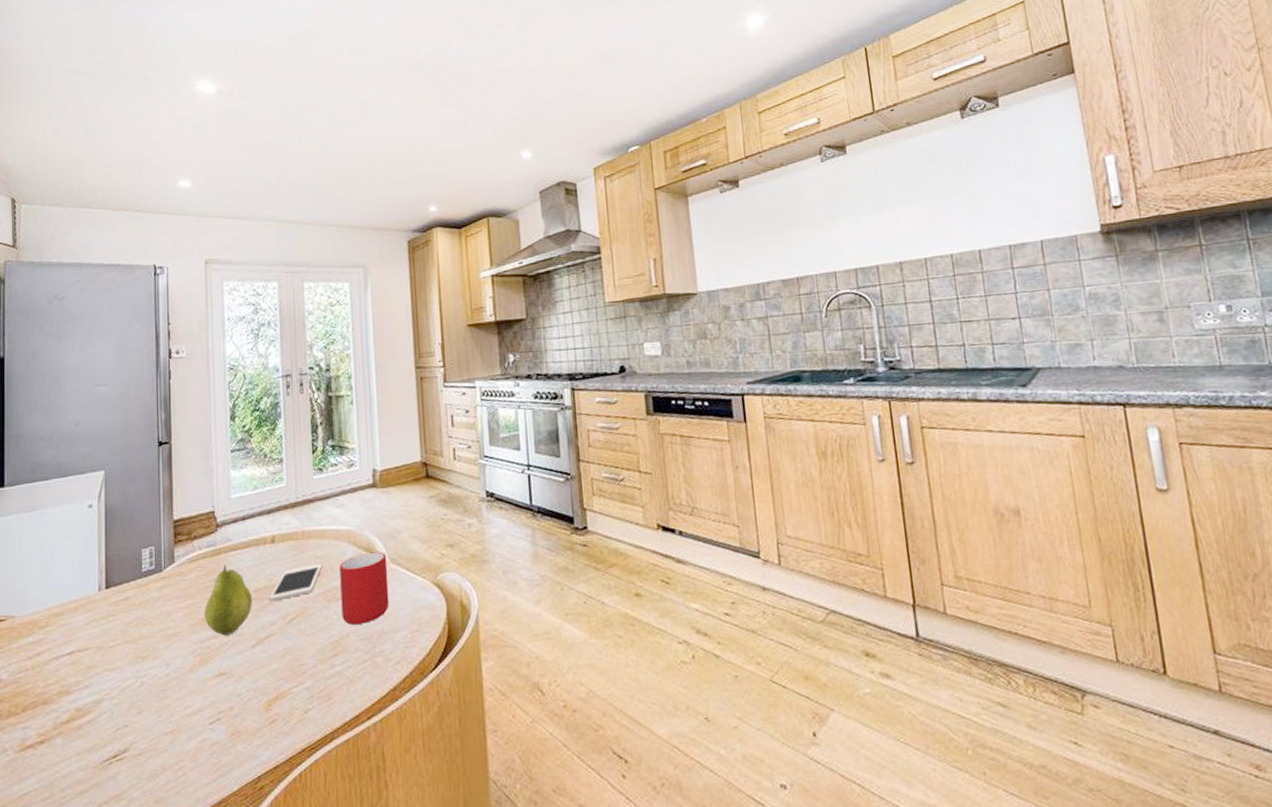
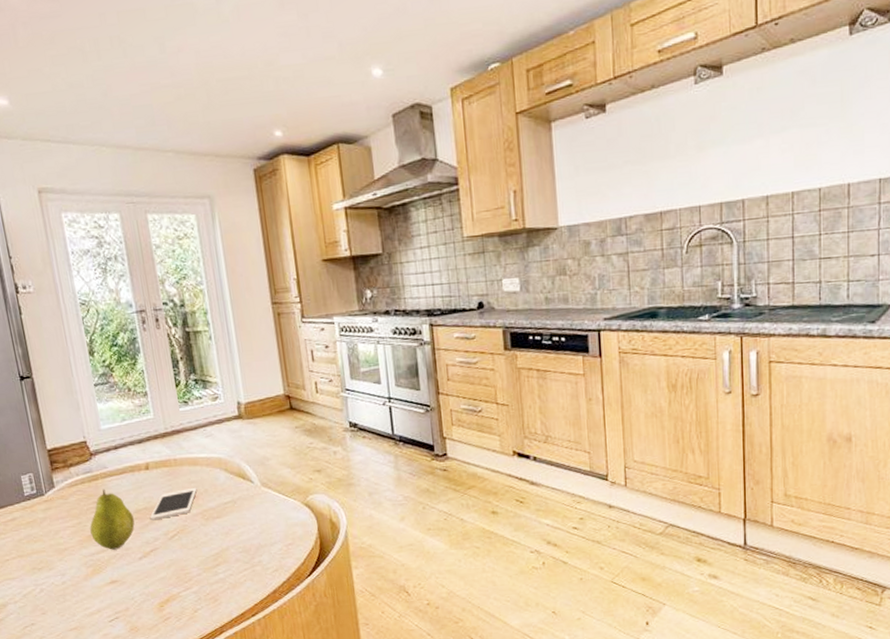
cup: present [340,551,389,625] -> none [213,477,264,540]

